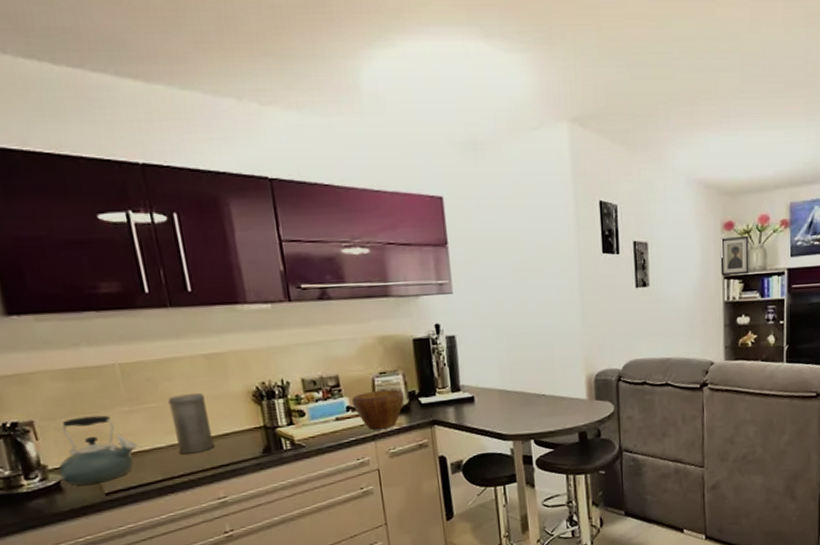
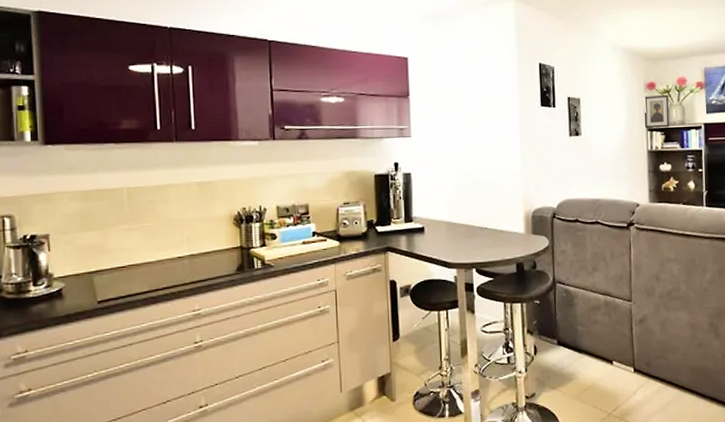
kettle: present [58,415,137,486] -> none [62,231,131,294]
canister: present [167,392,215,456] -> none [162,214,196,270]
bowl: present [351,389,405,430] -> none [317,218,364,253]

